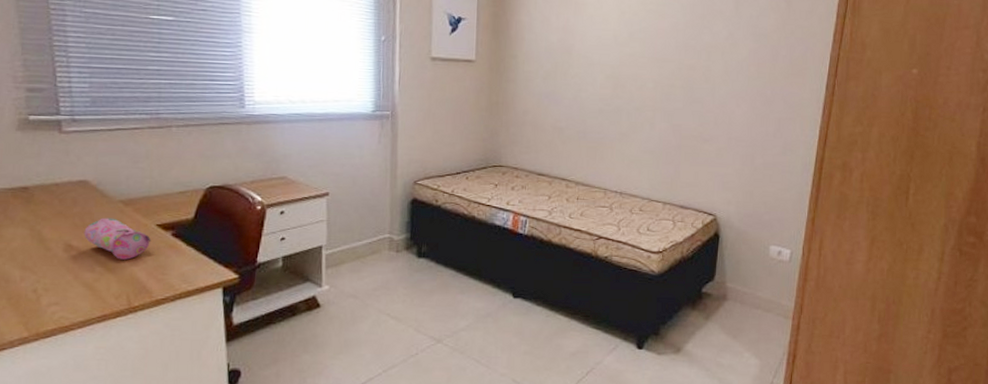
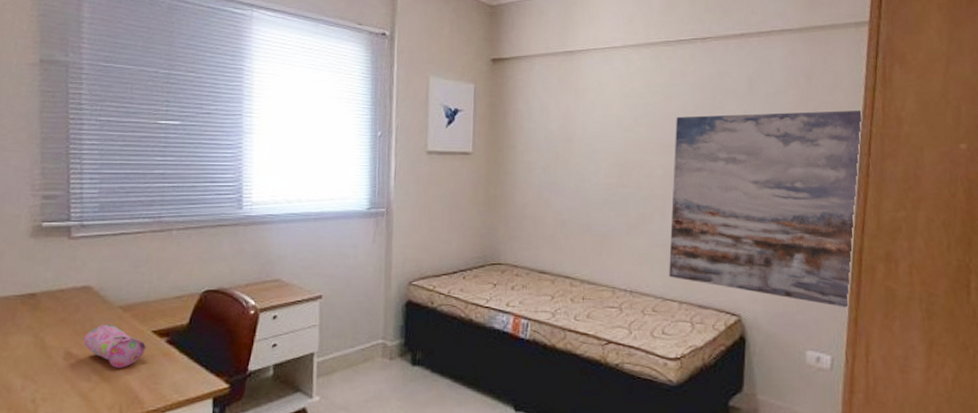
wall art: none [655,34,834,209] -> present [669,111,863,308]

